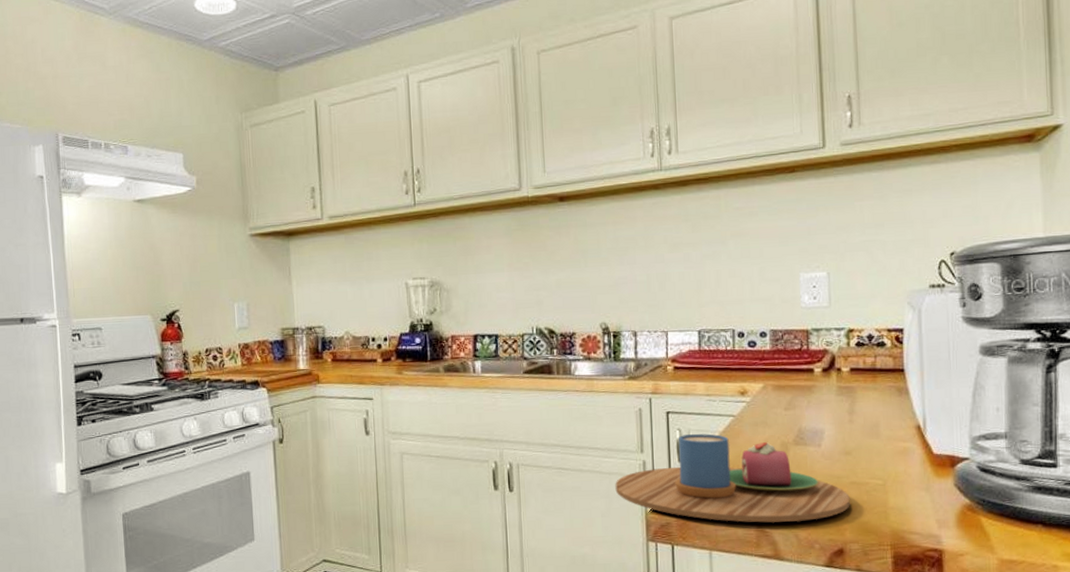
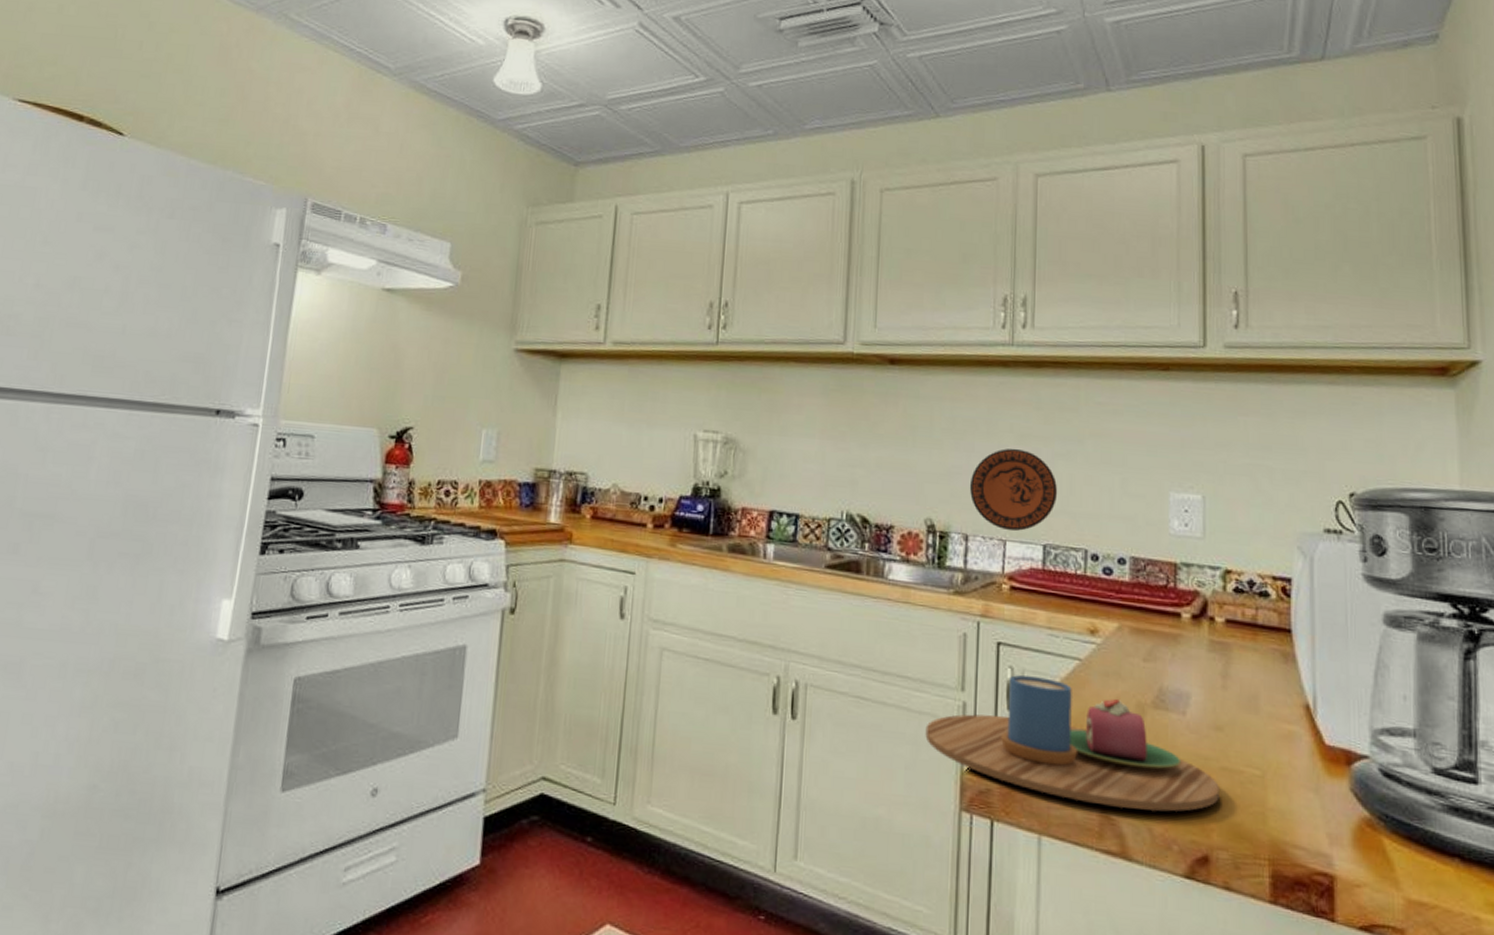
decorative plate: none [634,256,708,324] -> present [969,448,1058,532]

